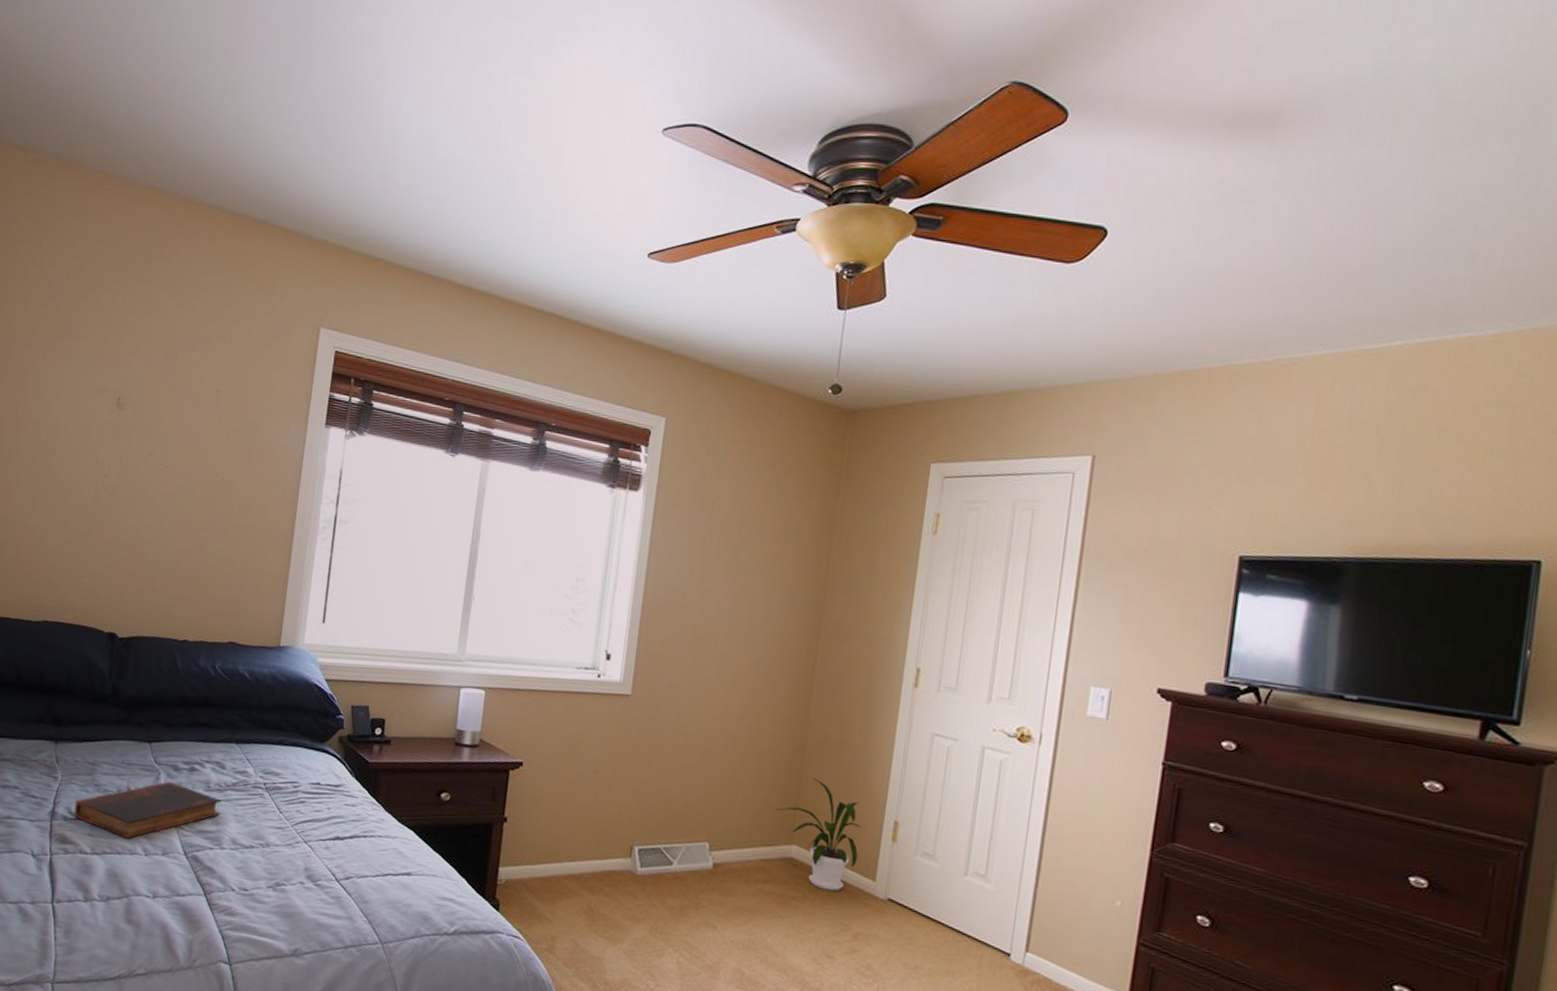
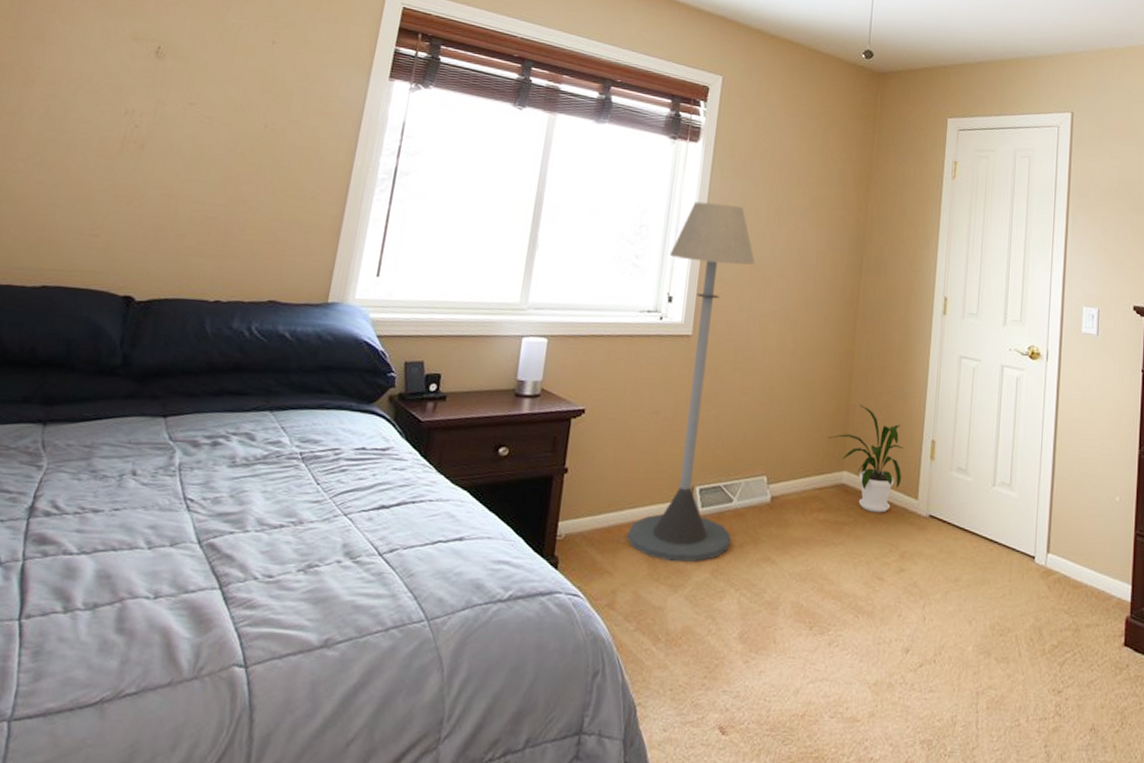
book: present [73,781,221,839] -> none [58,459,248,532]
floor lamp: none [565,555,700,920] -> present [627,201,755,563]

